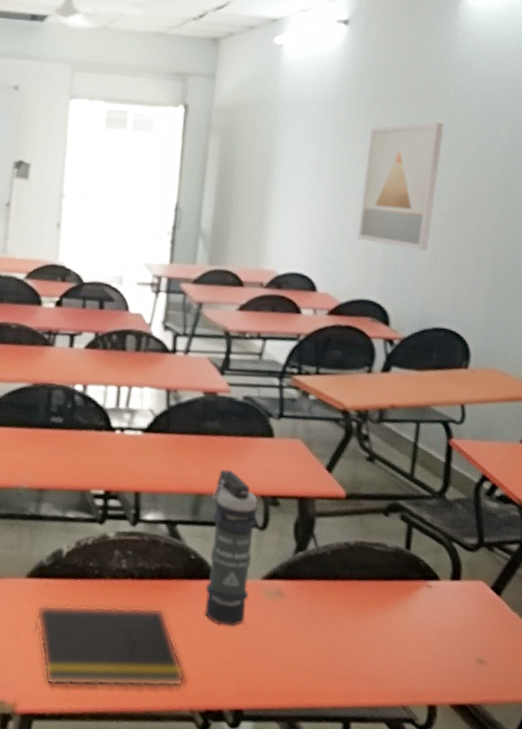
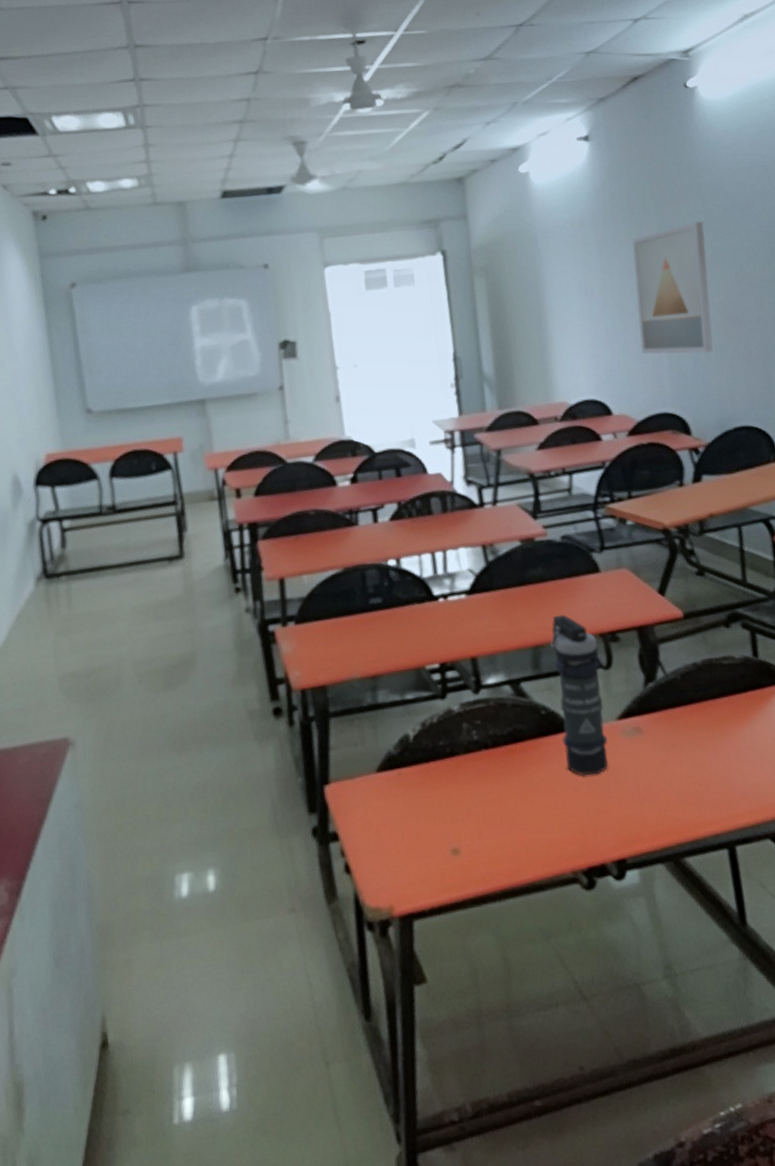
notepad: present [35,604,185,688] -> none [394,772,561,880]

